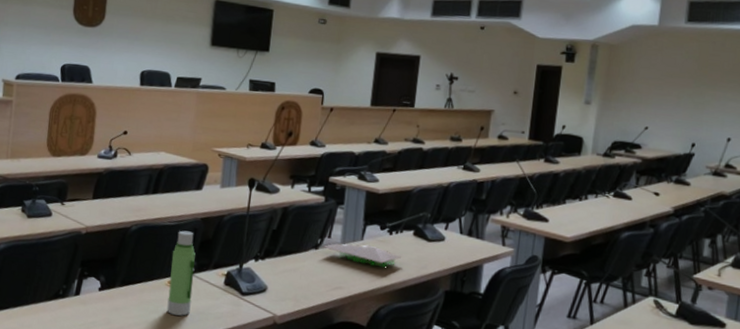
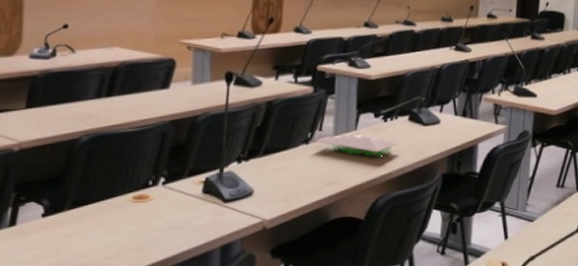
water bottle: present [166,230,196,316] -> none [133,136,165,234]

